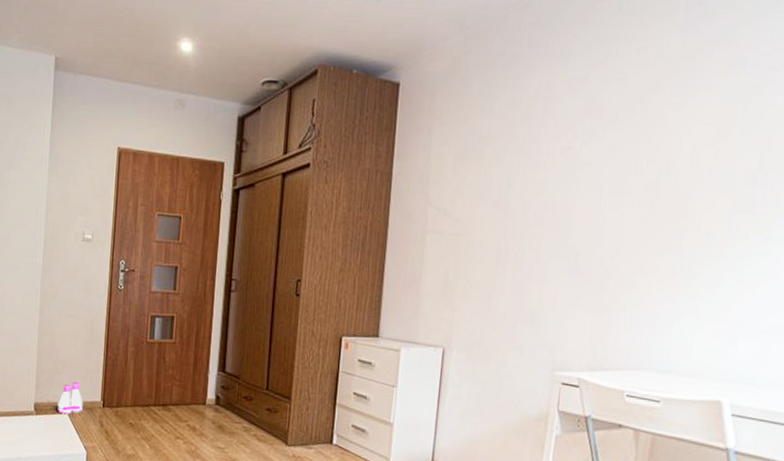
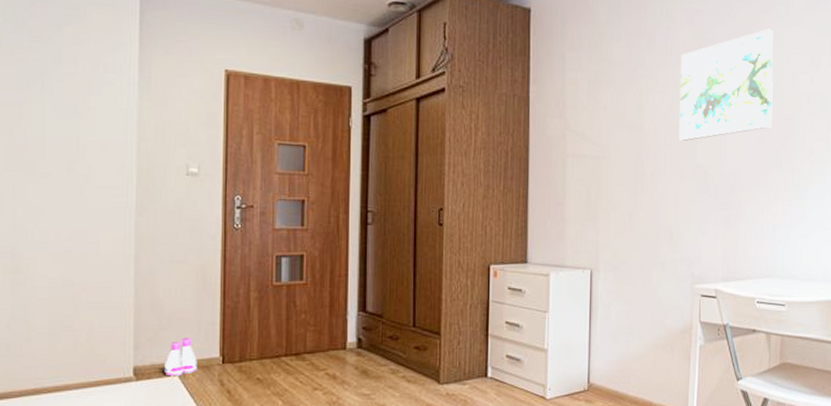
wall art: none [550,96,673,219] -> present [679,28,774,141]

